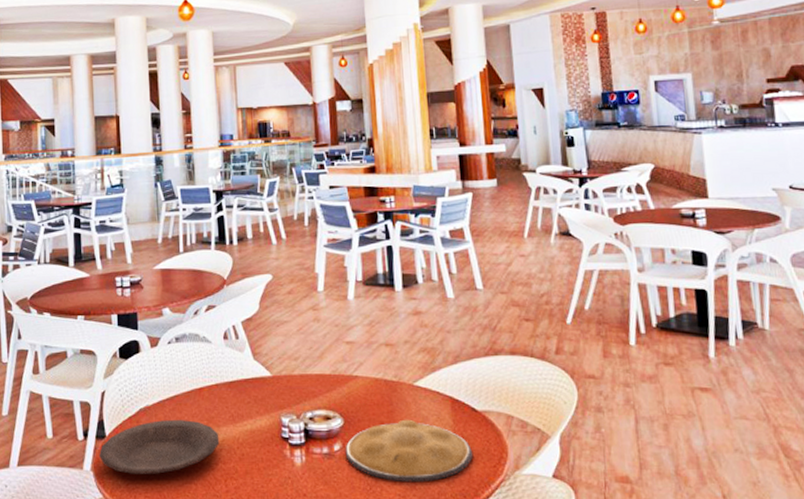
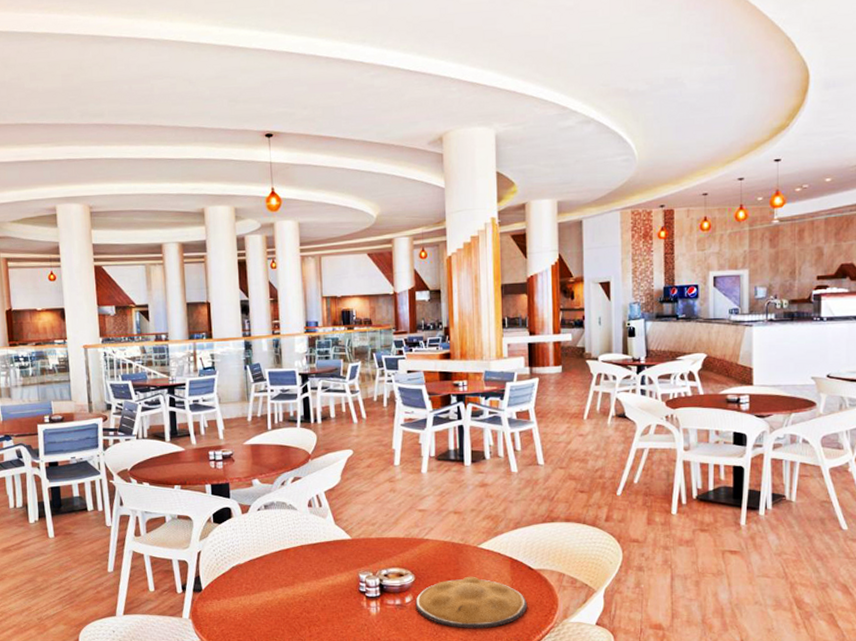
plate: present [99,419,220,474] -> none [197,575,304,621]

